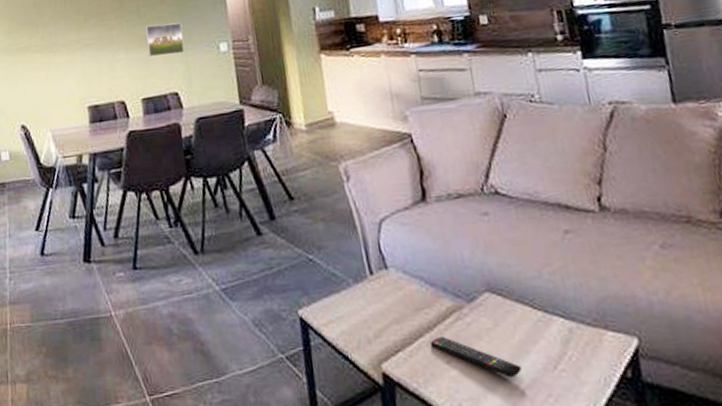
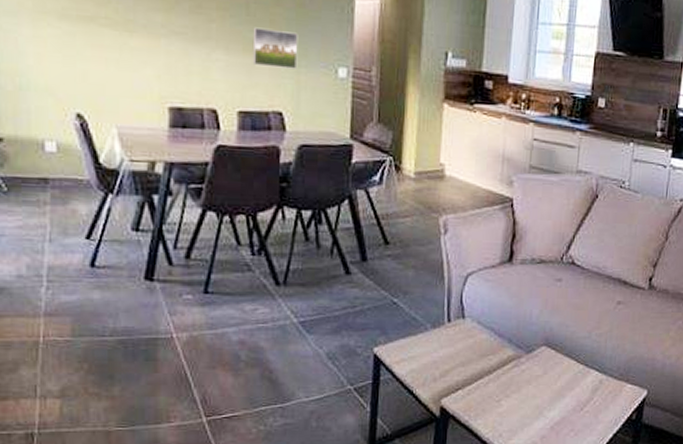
remote control: present [429,337,522,378] -> none [487,380,556,416]

